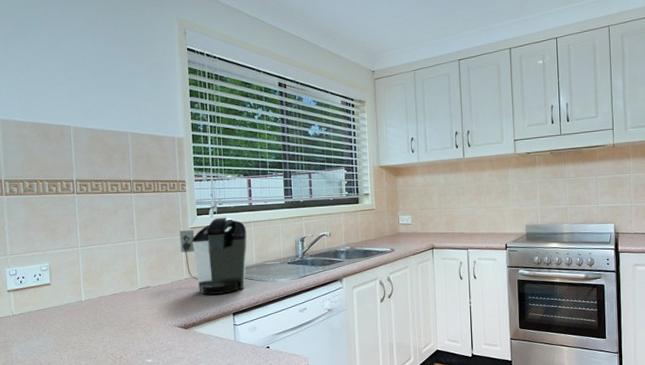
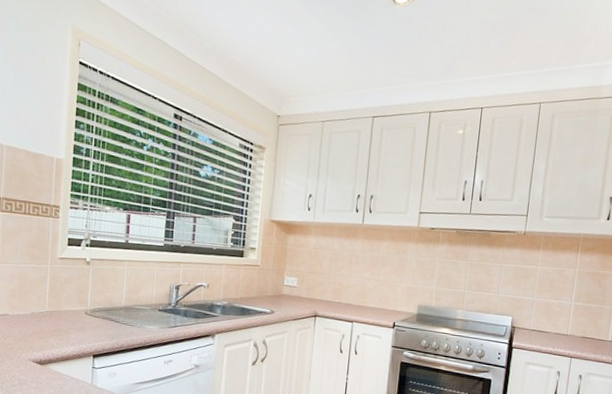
coffee maker: present [179,217,247,295] -> none [45,251,119,334]

